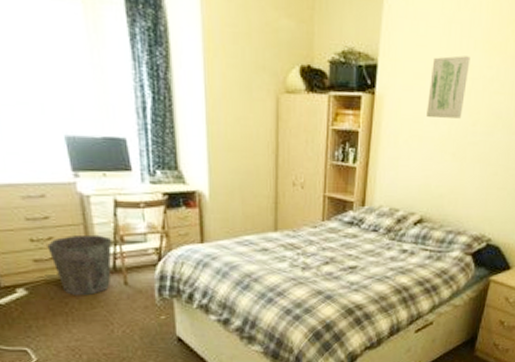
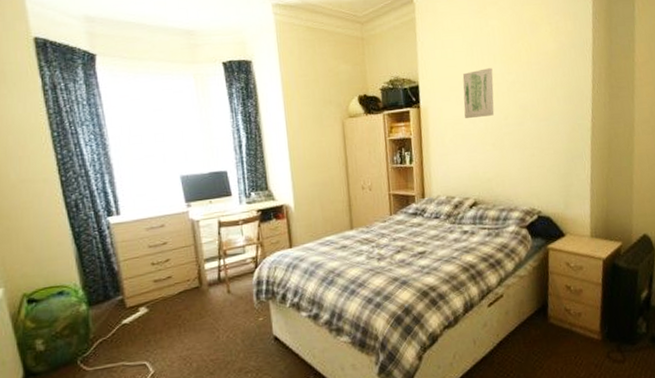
waste bin: present [47,234,112,296] -> none [165,252,217,309]

